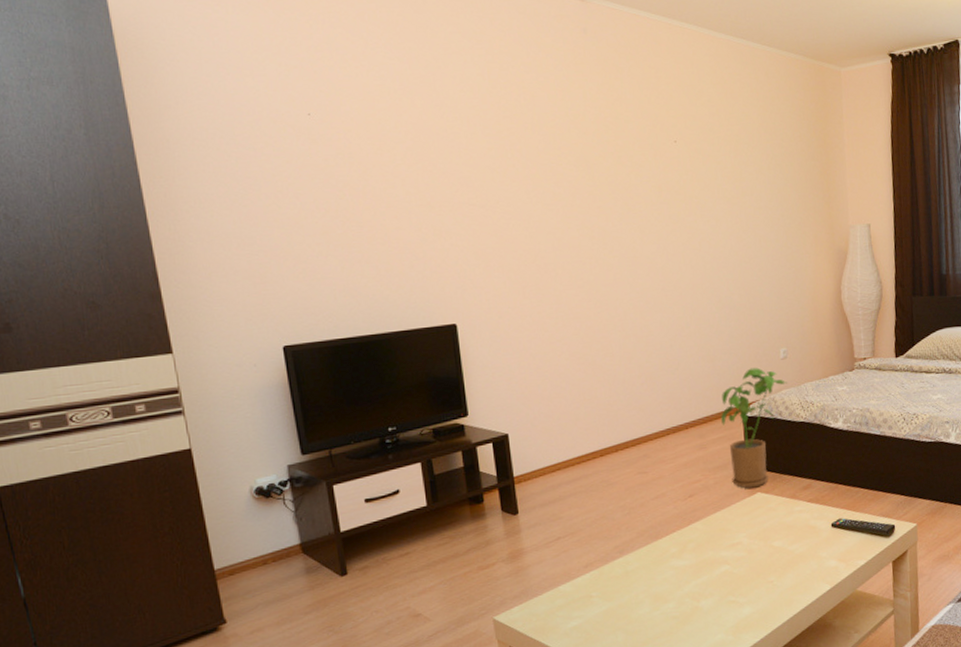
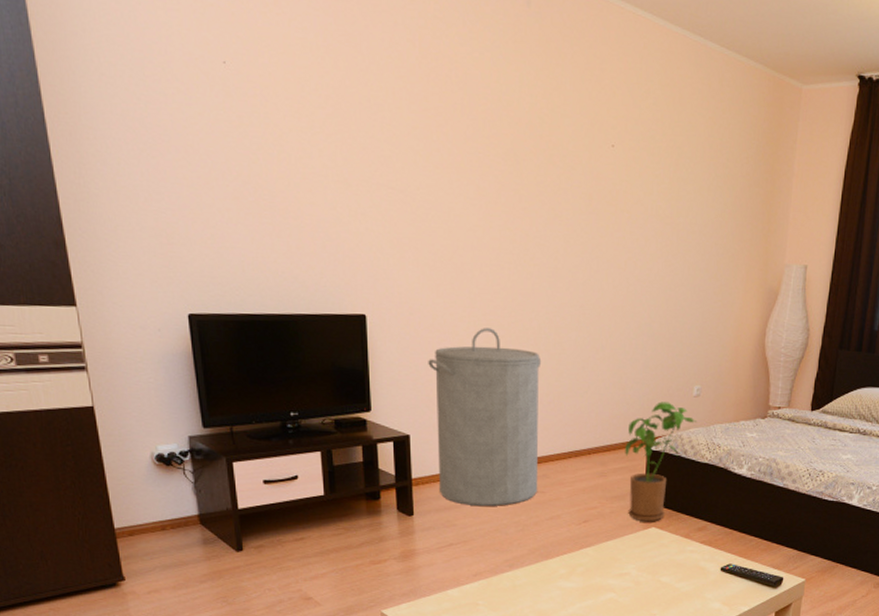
laundry hamper: none [520,320,641,496] -> present [428,328,542,506]

